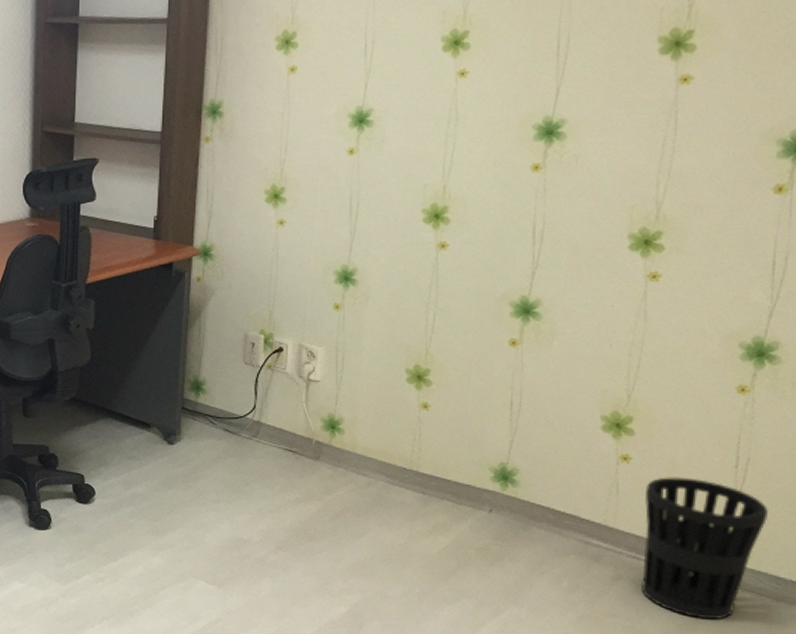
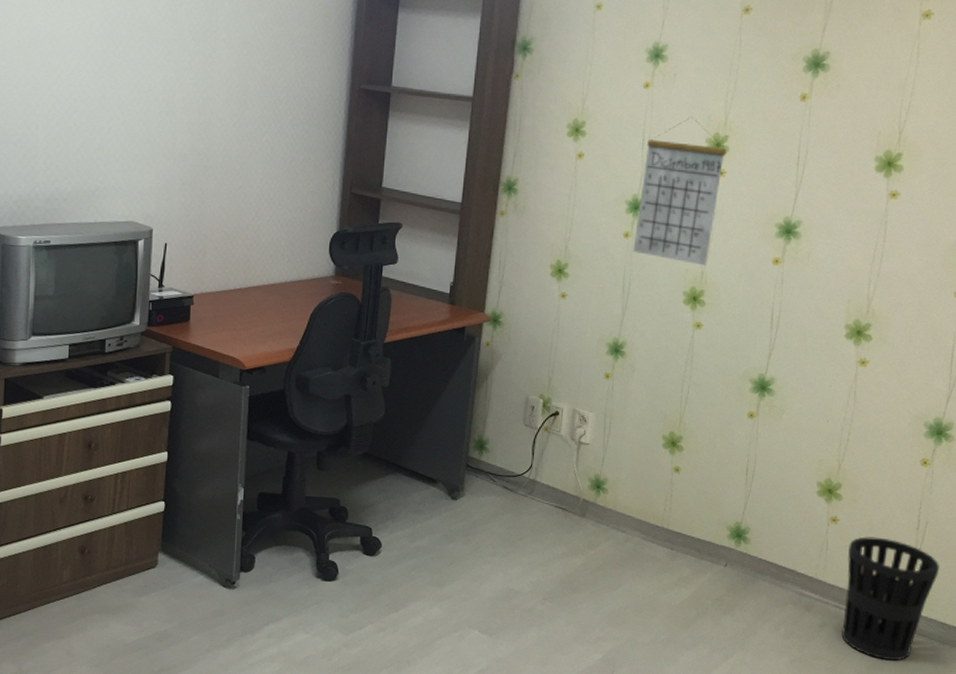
calendar: none [359,13,468,179] -> present [632,116,727,266]

